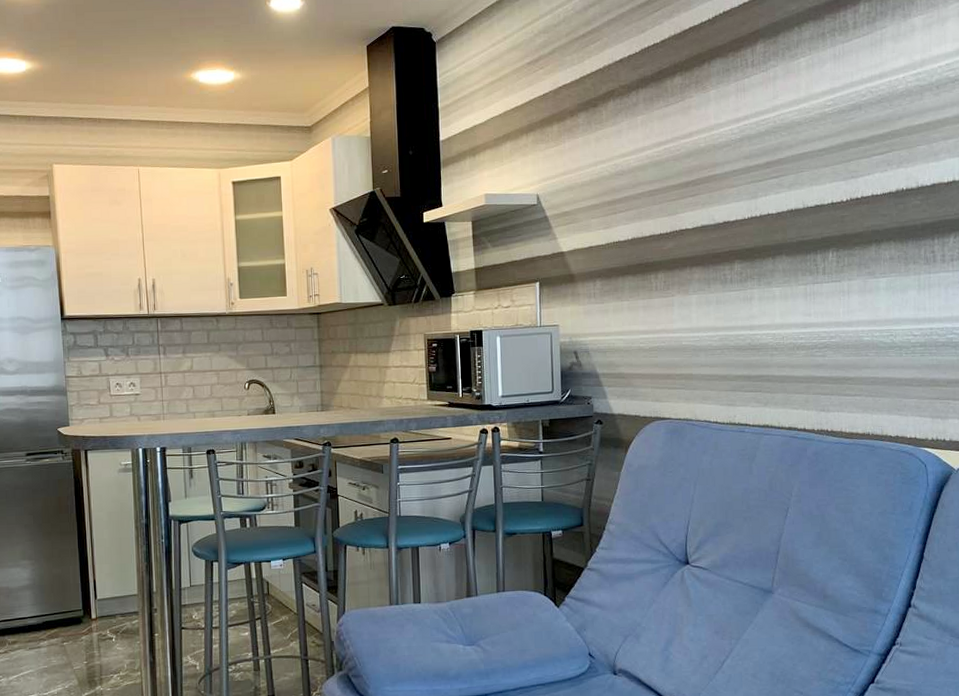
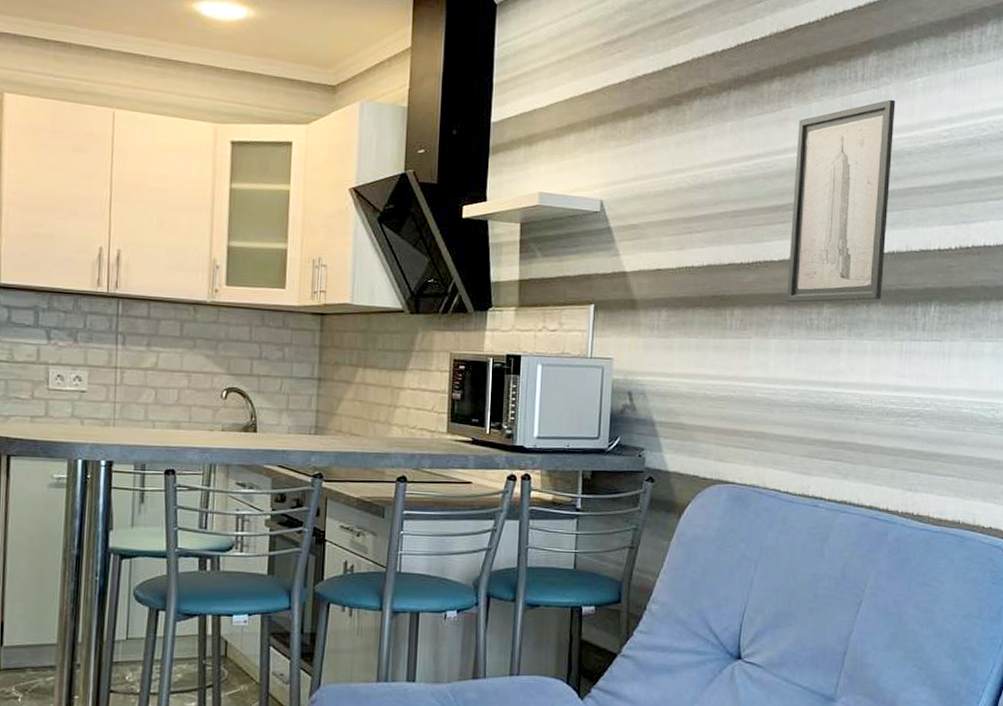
wall art: none [699,79,785,263] -> present [786,99,896,303]

